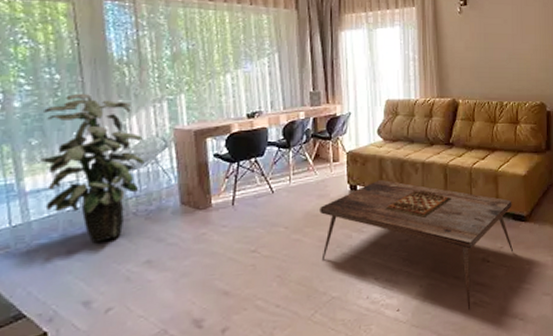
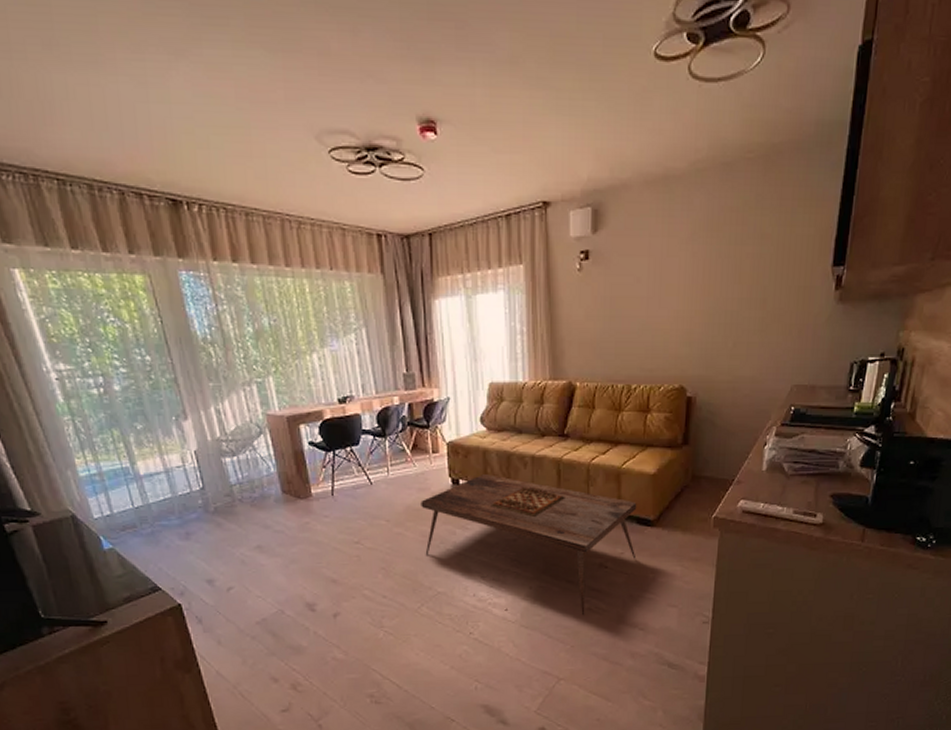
indoor plant: present [40,93,145,244] -> none [142,375,243,527]

